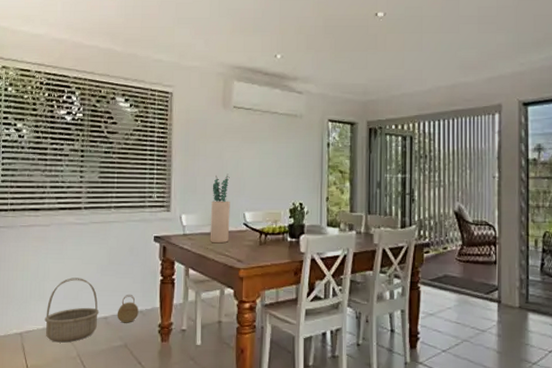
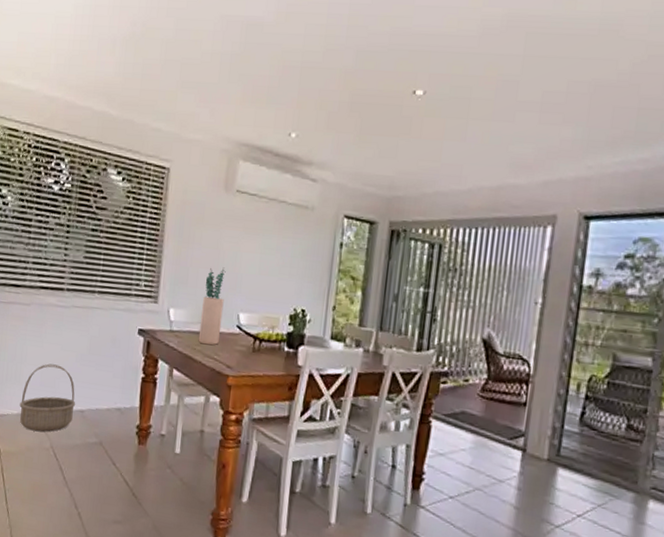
handbag: present [117,295,139,323] -> none [93,389,117,420]

